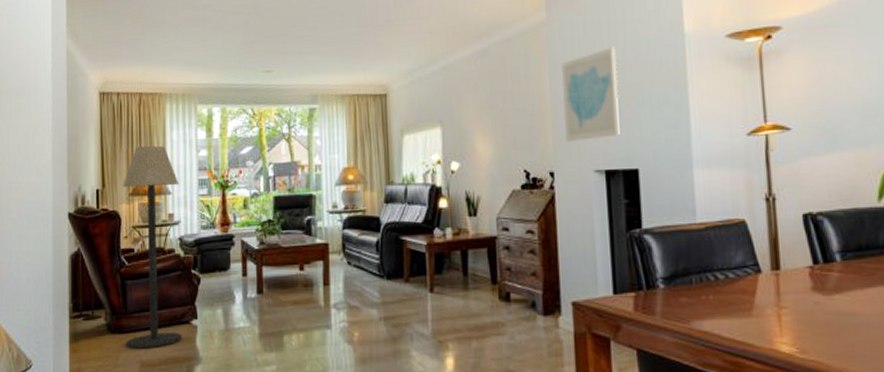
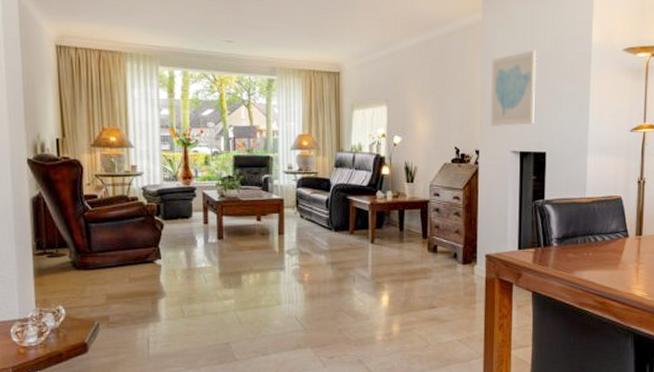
floor lamp: present [122,145,182,349] -> none [83,101,147,284]

